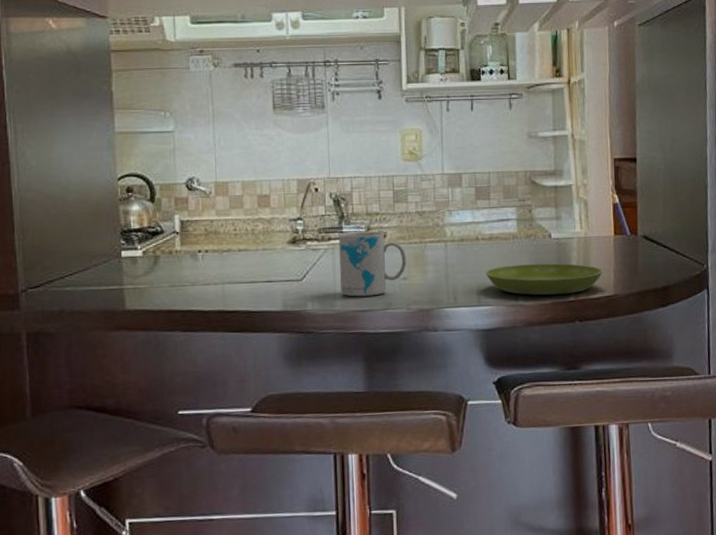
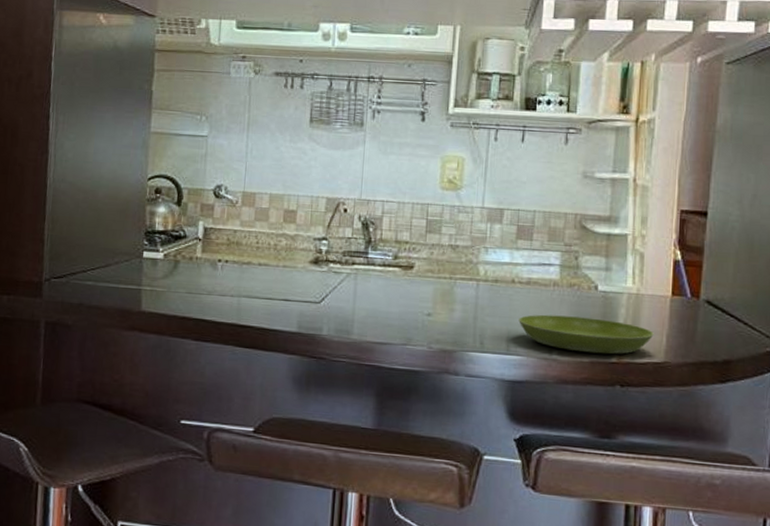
mug: present [339,231,407,297] -> none [359,258,434,329]

